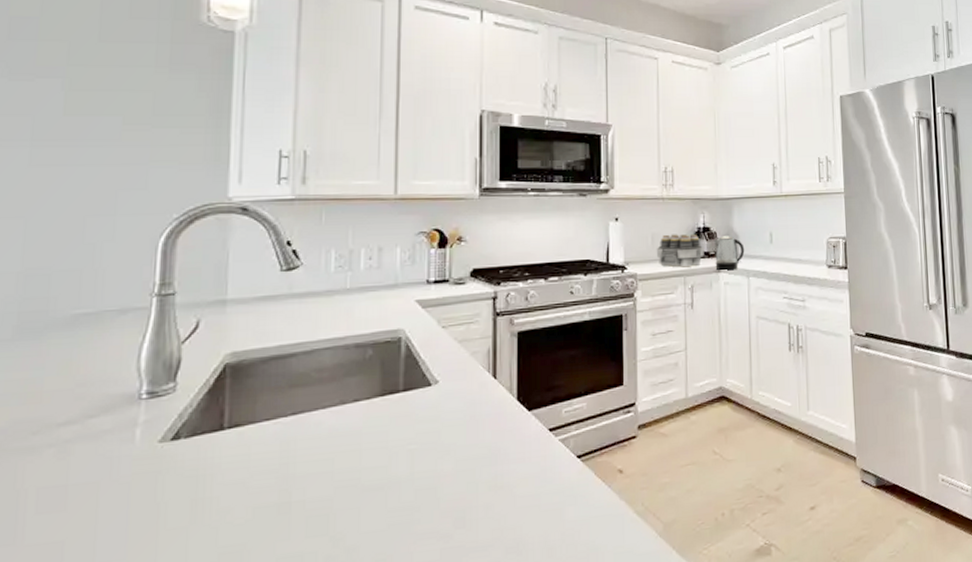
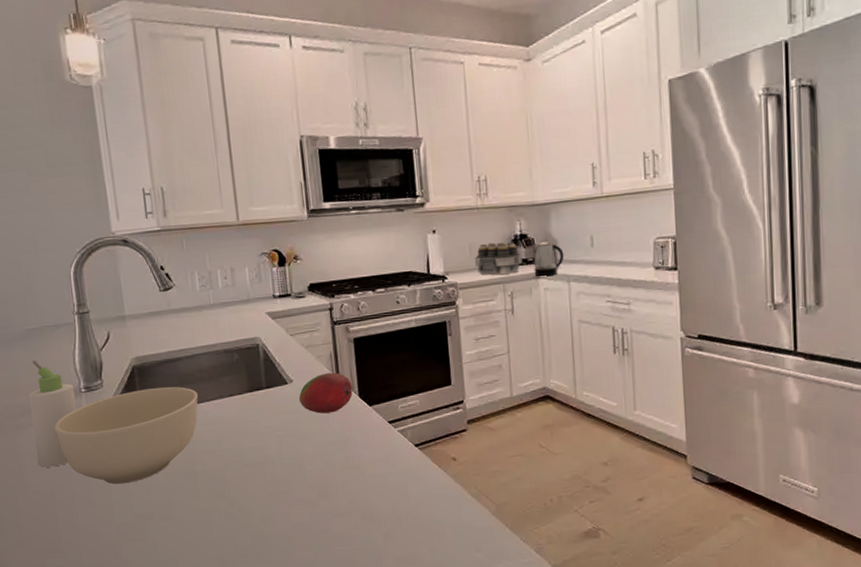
bottle: none [47,356,131,508] -> present [29,360,77,468]
bowl: none [86,390,312,527] -> present [54,386,199,485]
fruit: none [443,371,510,421] -> present [298,372,353,414]

